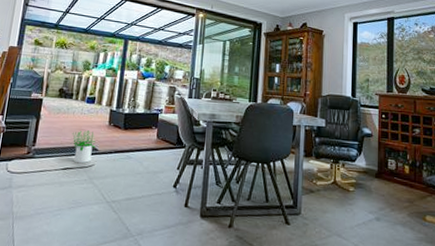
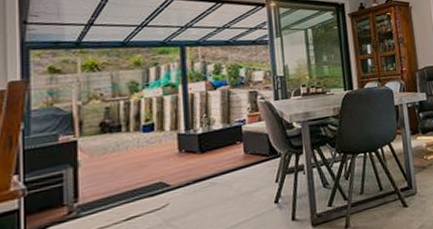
potted plant: present [71,130,96,163] -> none [129,165,166,208]

